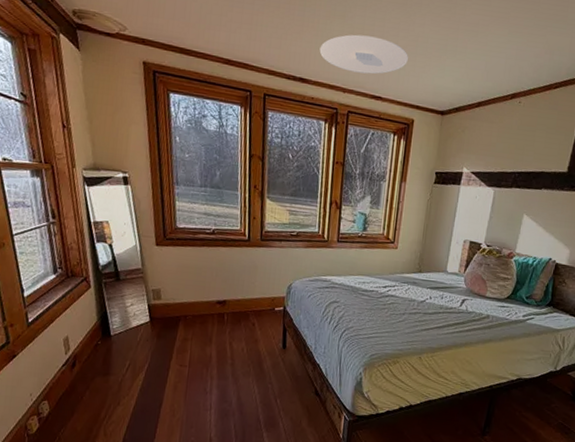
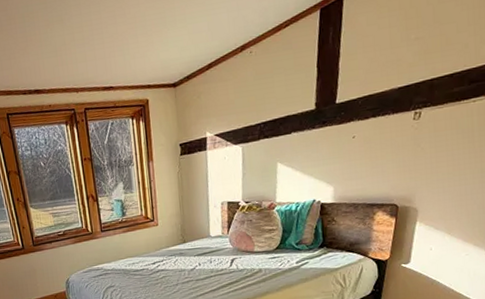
ceiling light: present [319,34,408,74] -> none [46,30,130,71]

